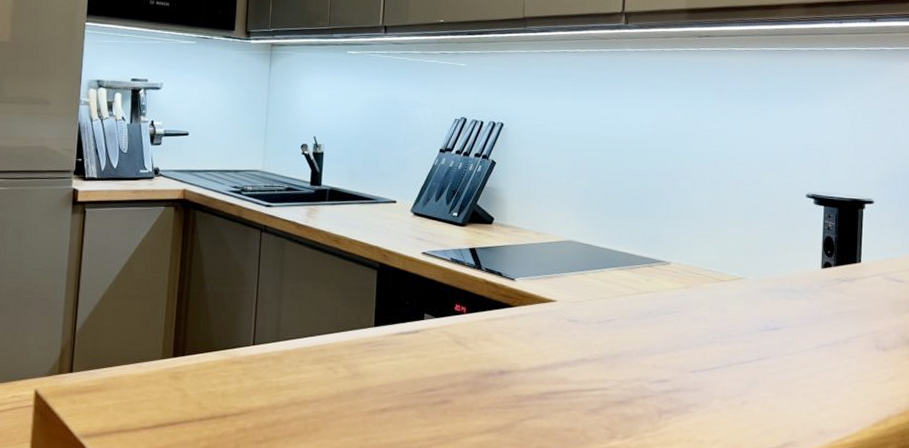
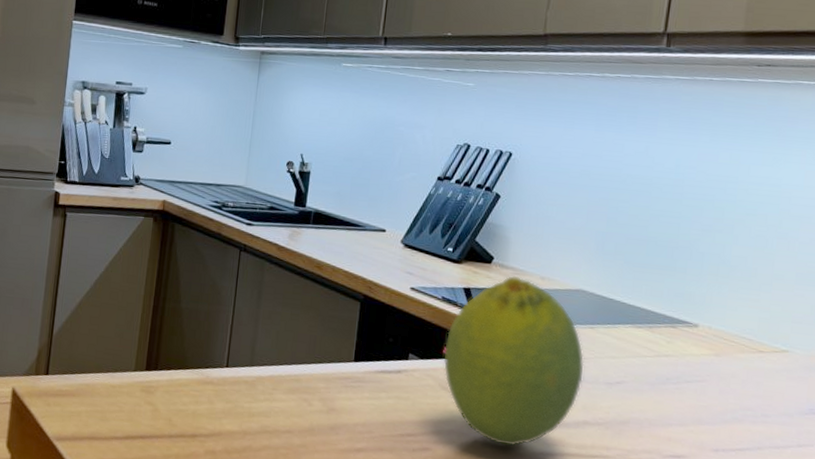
fruit: none [456,234,579,389] -> present [443,276,584,446]

